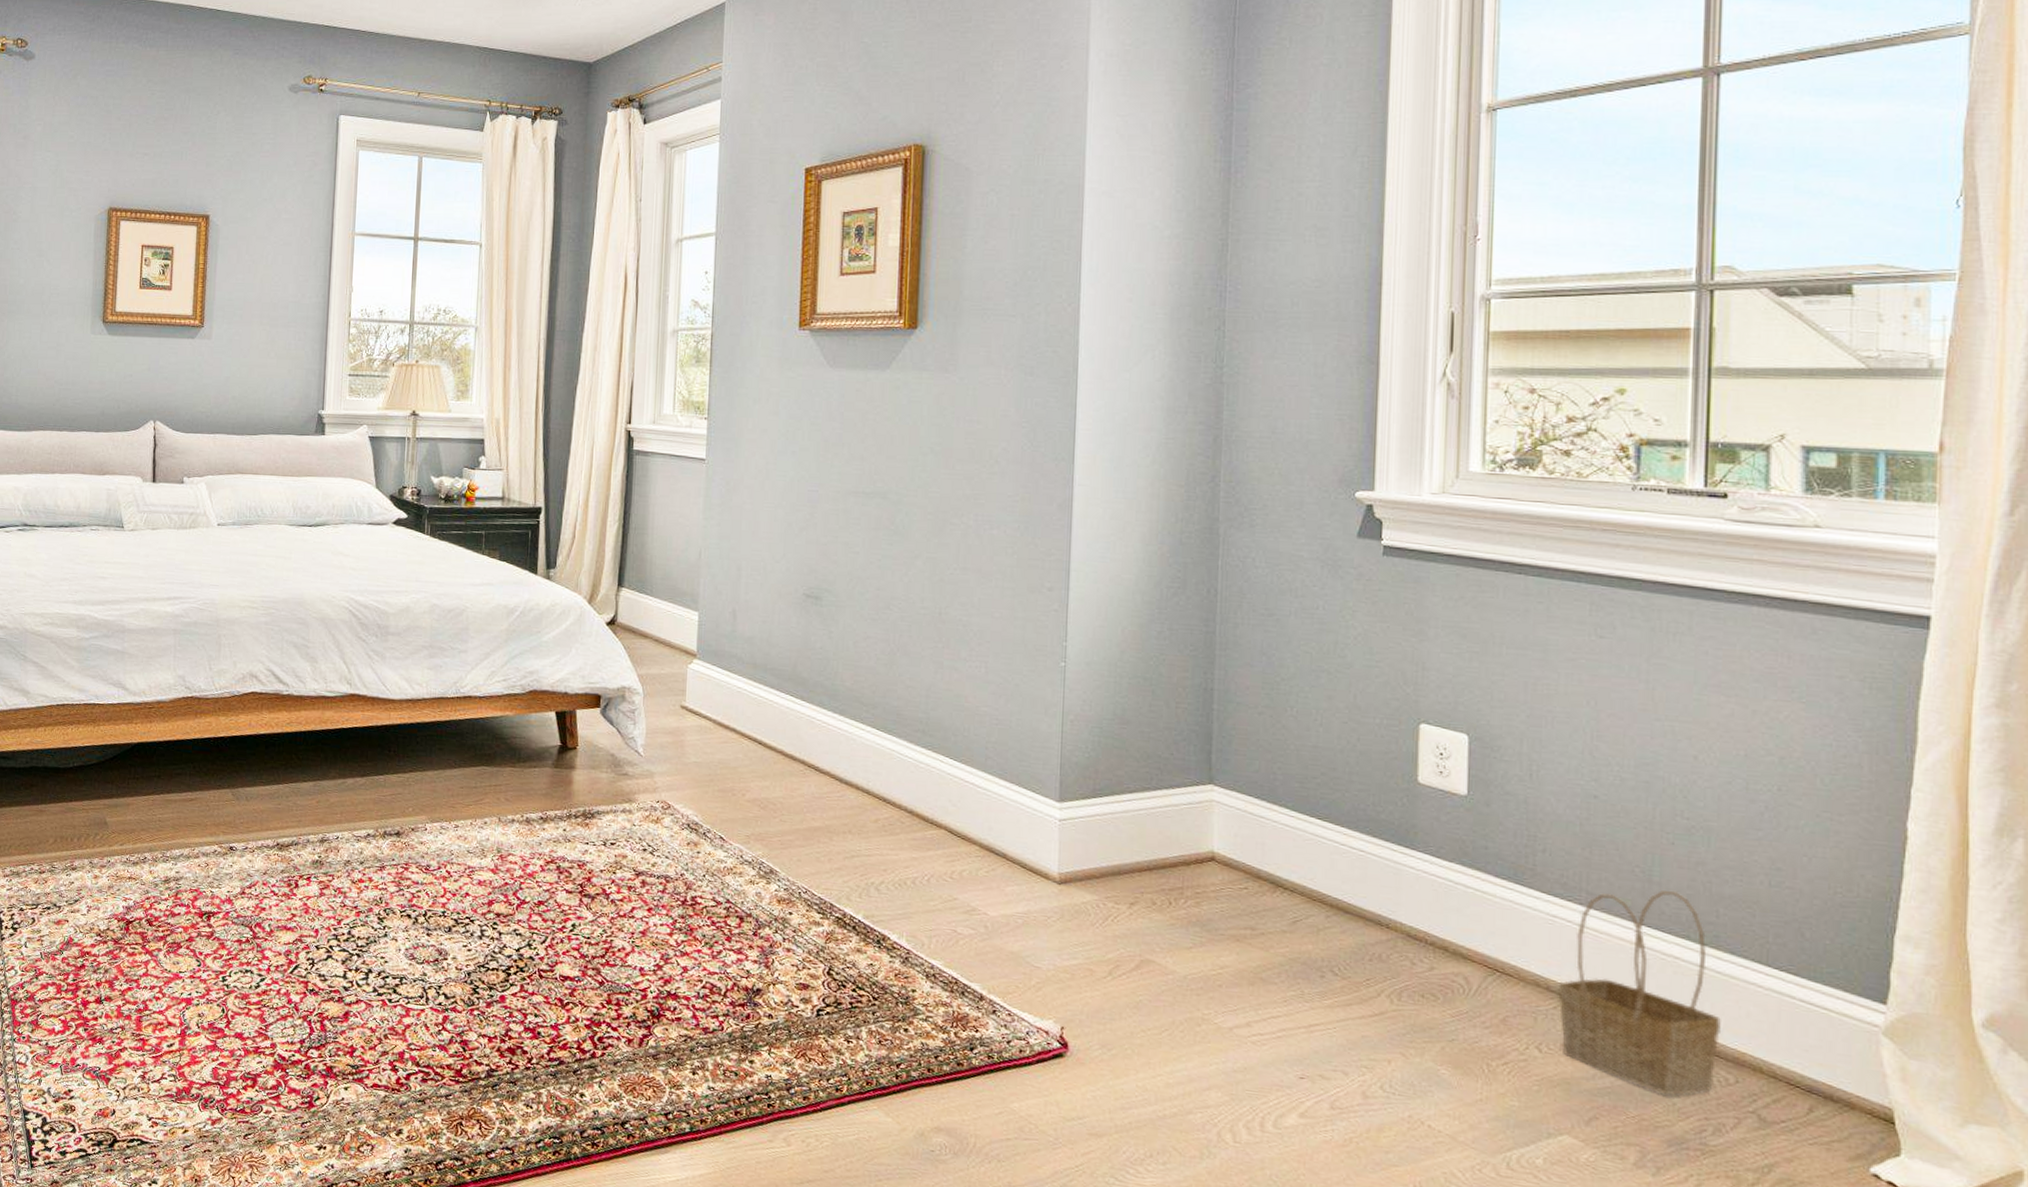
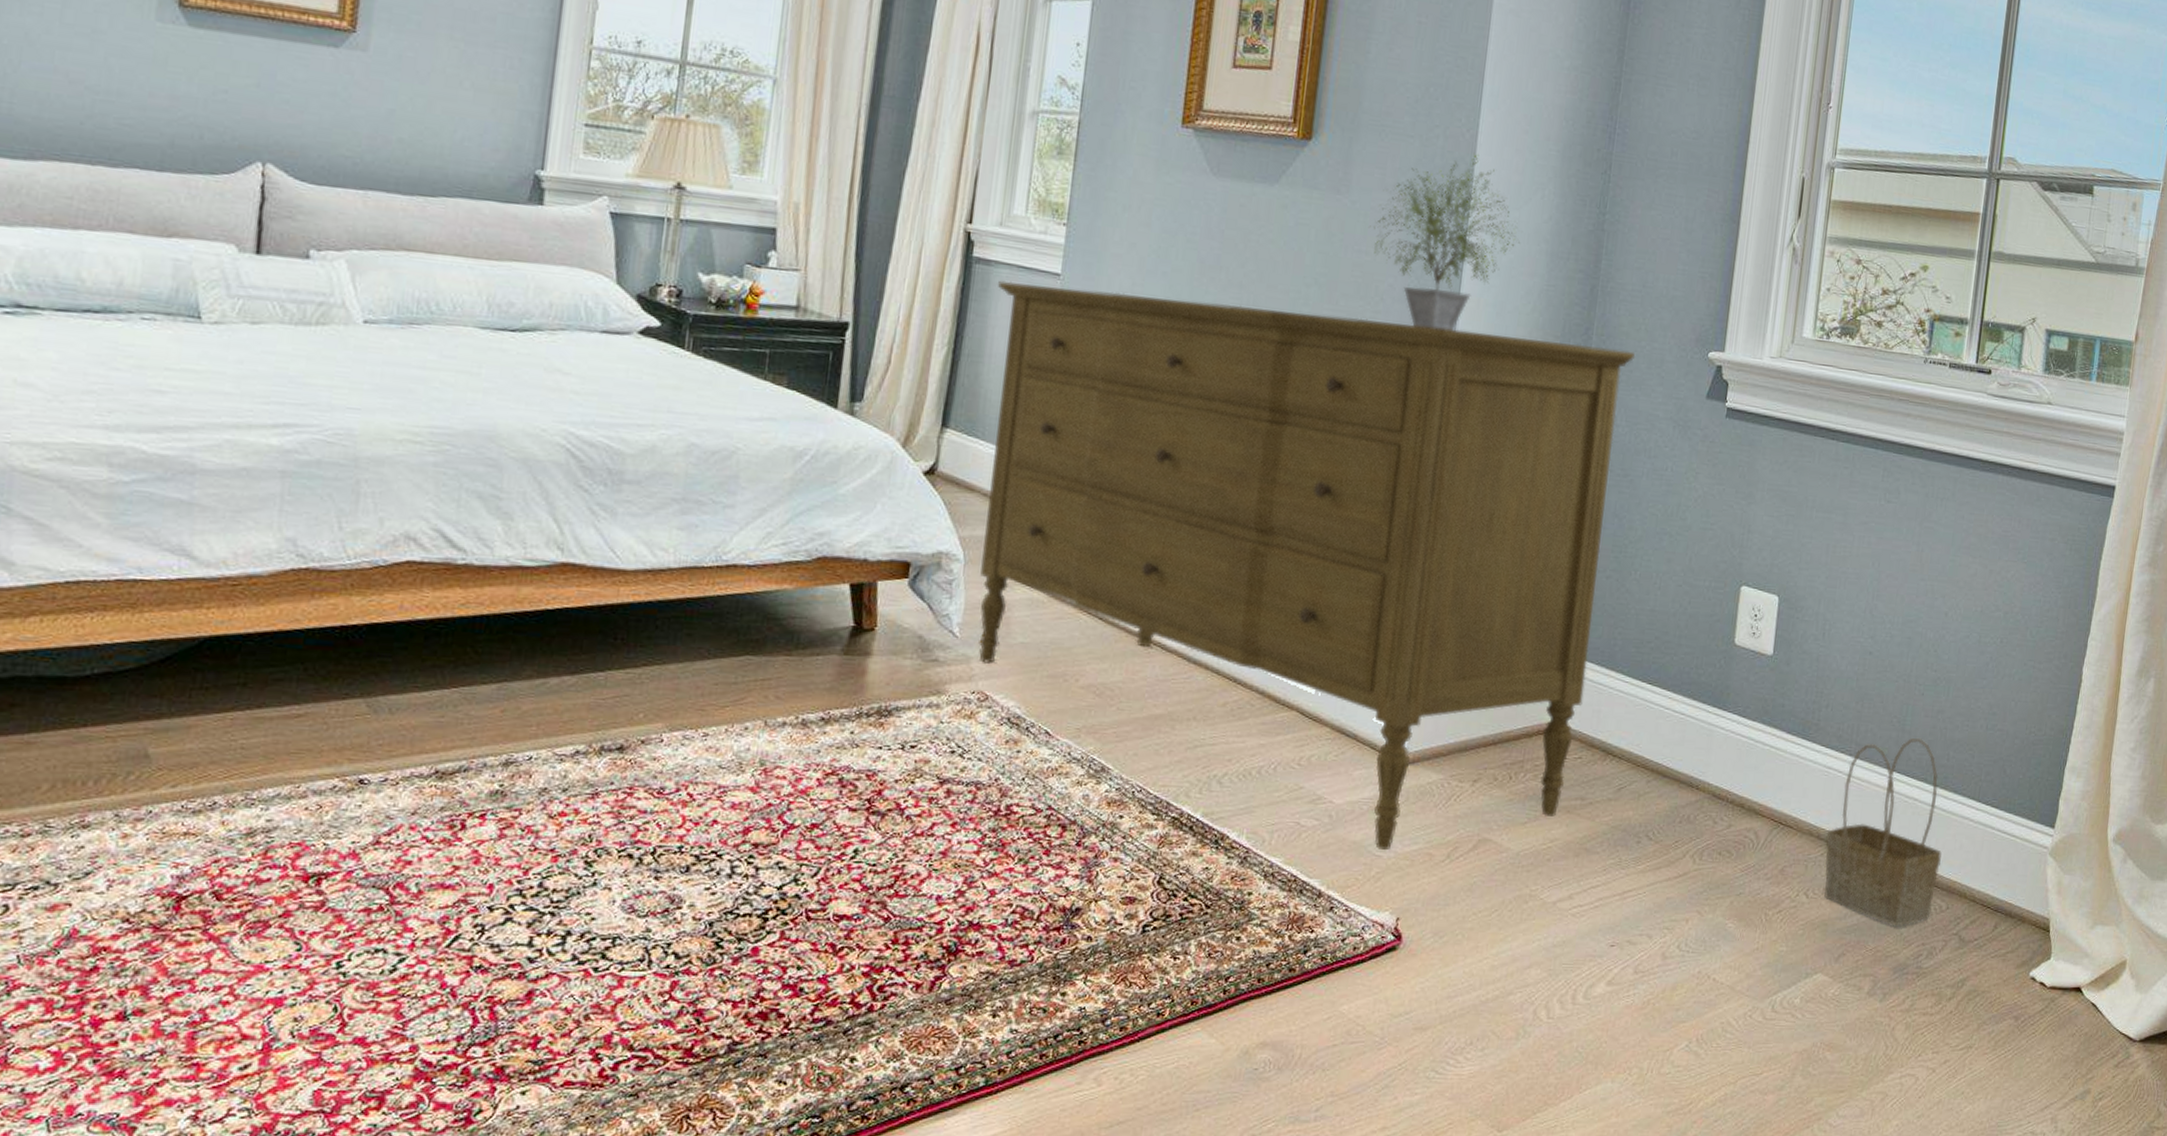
dresser: none [654,467,1271,963] -> present [979,280,1636,851]
potted plant: none [978,324,1133,486] -> present [1368,153,1520,330]

